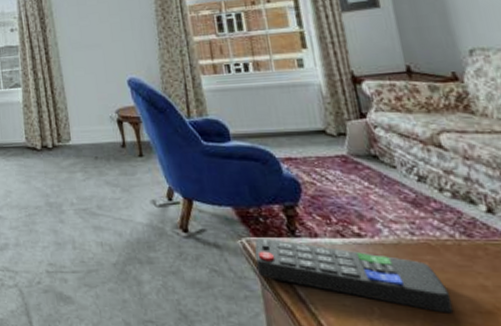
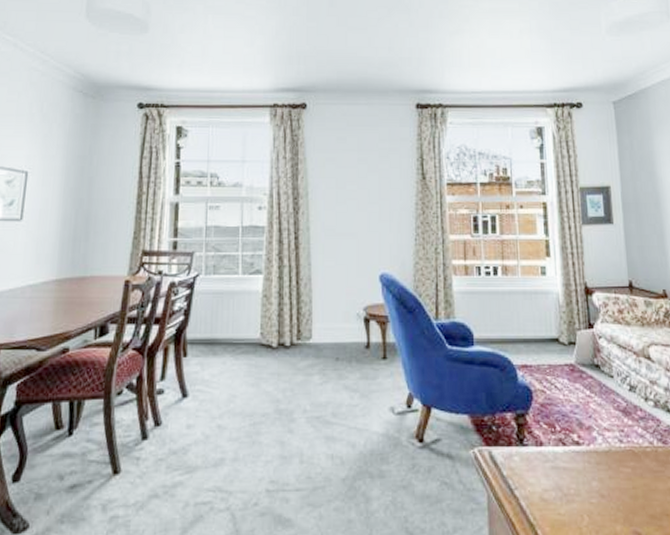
remote control: present [254,237,454,314] -> none [484,447,647,517]

